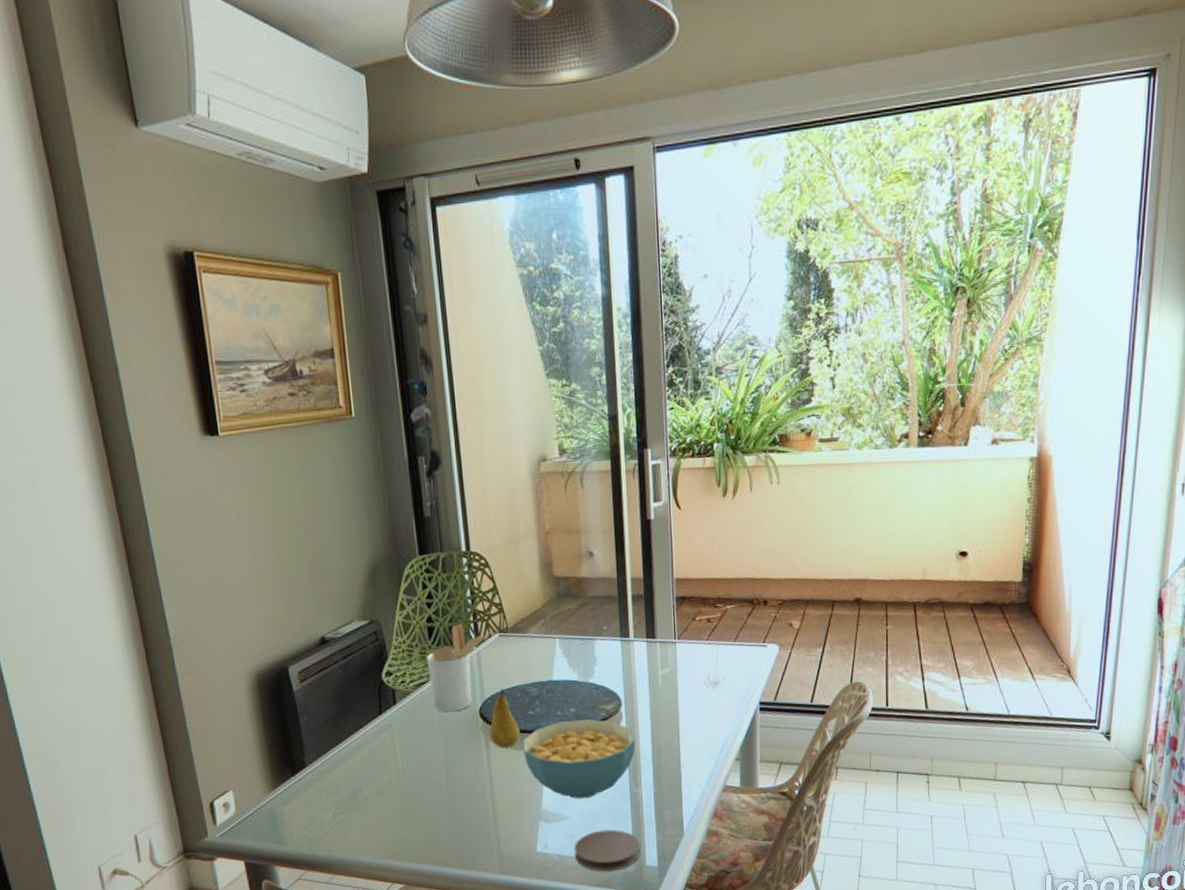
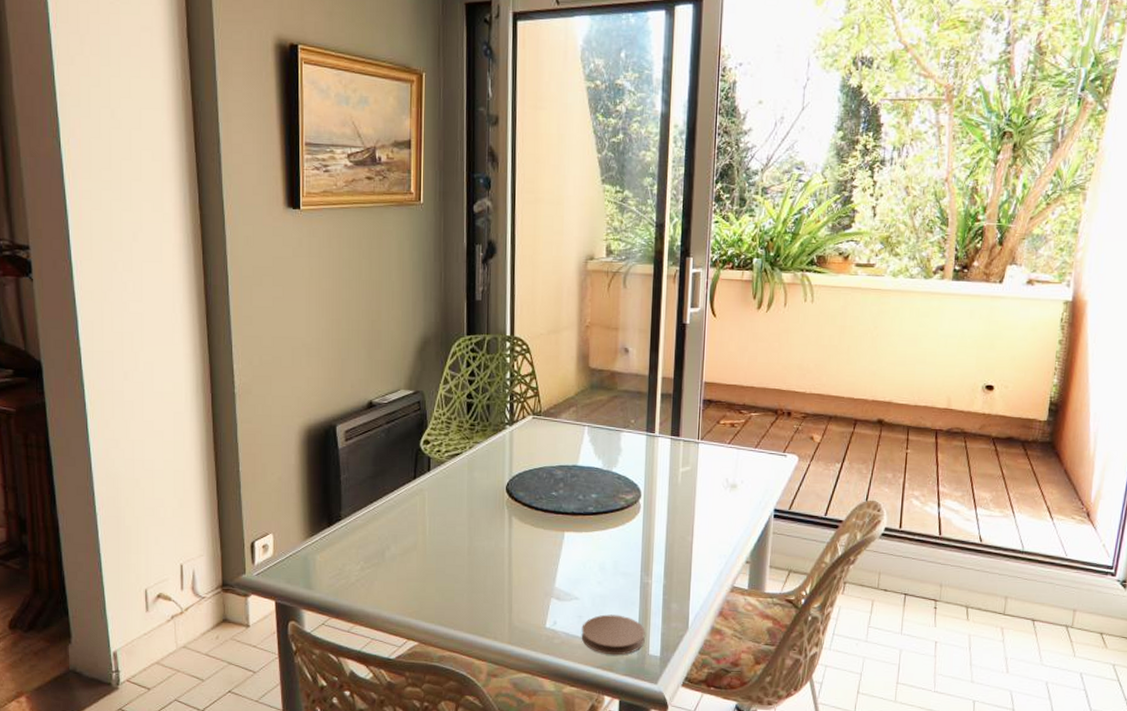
utensil holder: present [427,624,490,712] -> none [463,402,524,484]
fruit: present [489,689,520,748] -> none [514,468,542,524]
cereal bowl: present [523,719,636,799] -> none [543,506,651,582]

